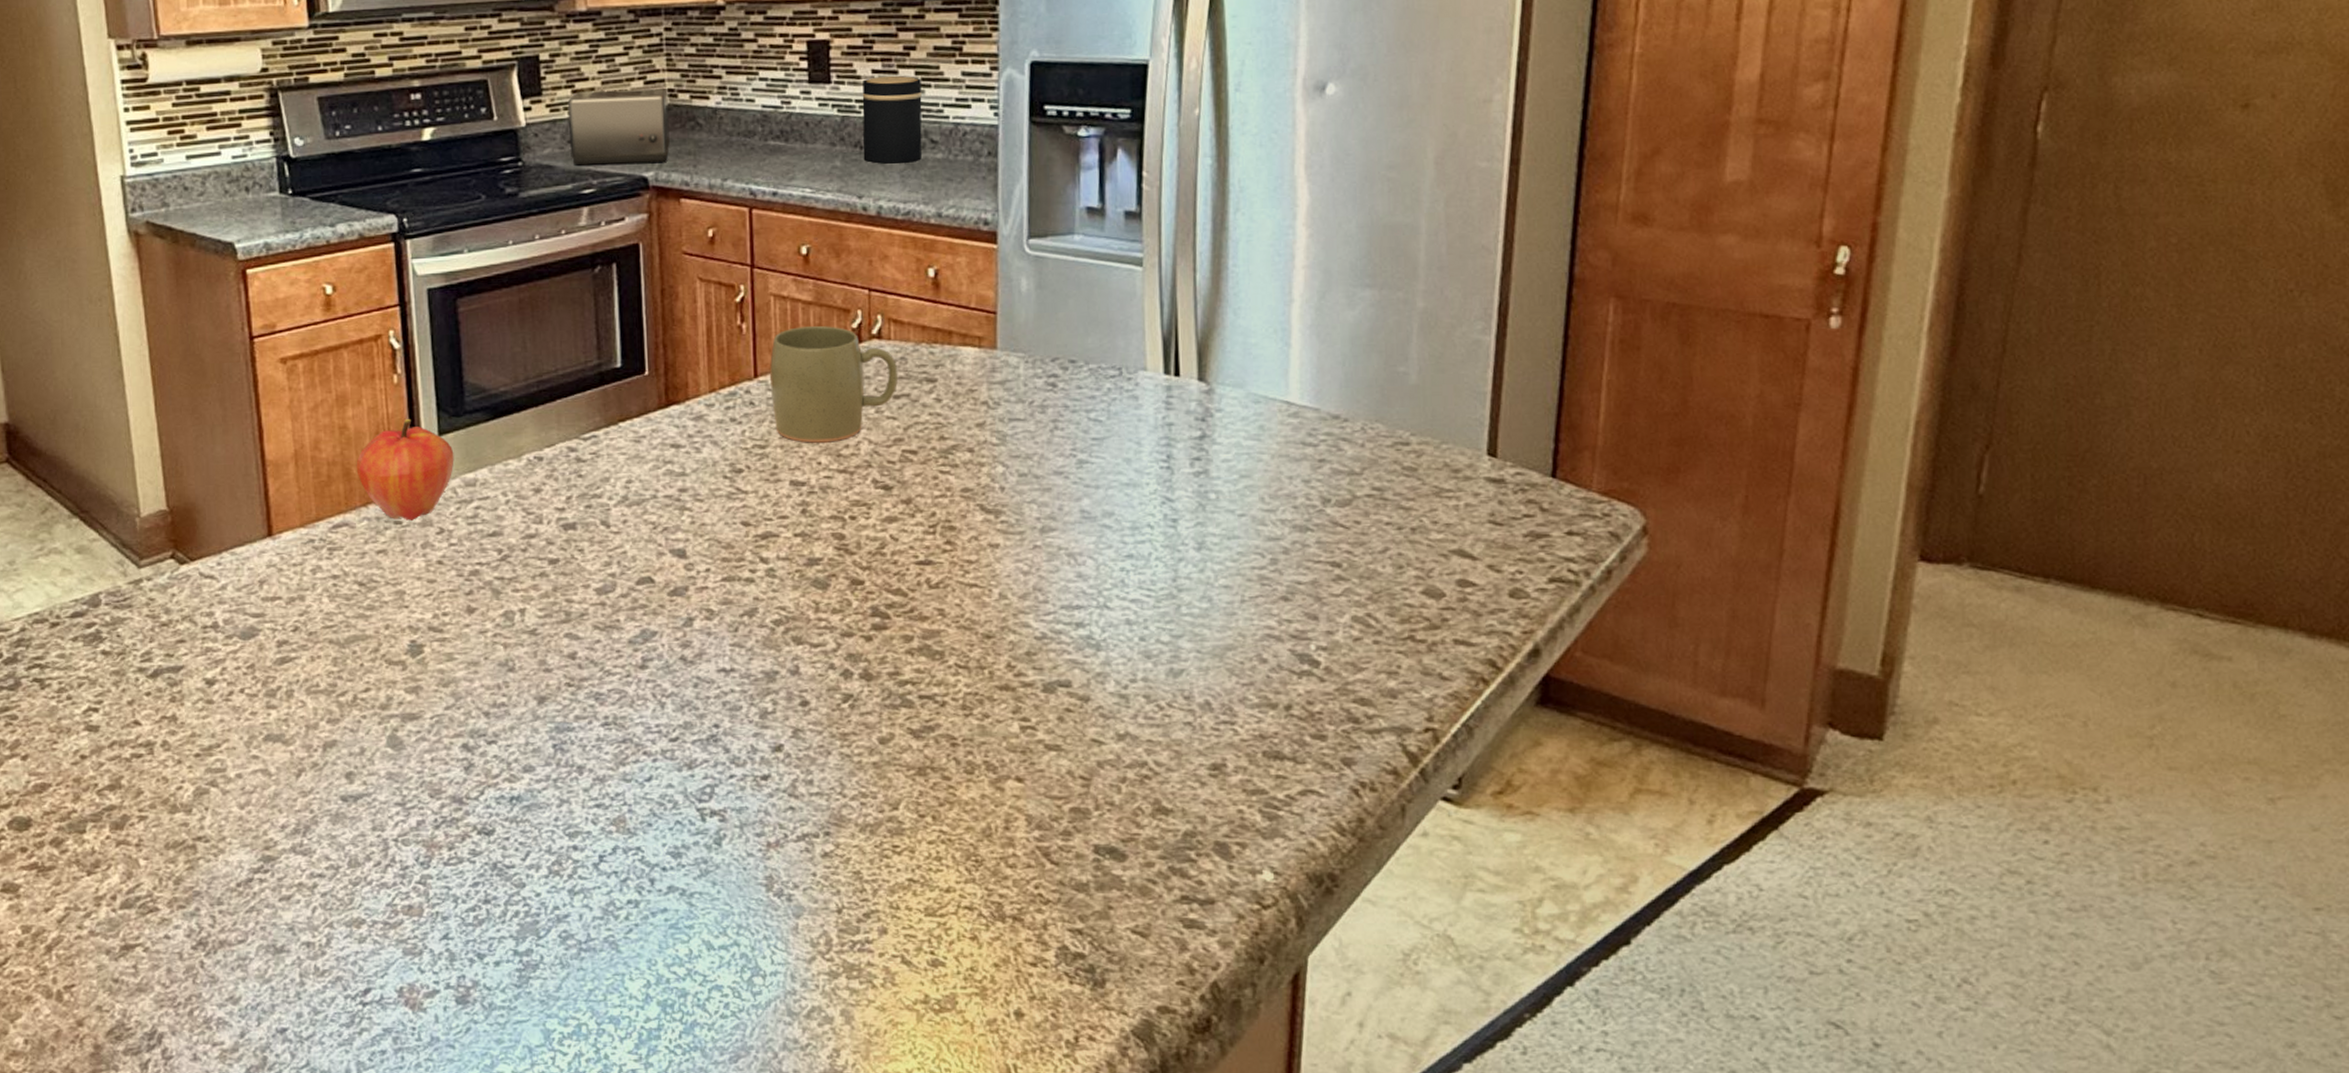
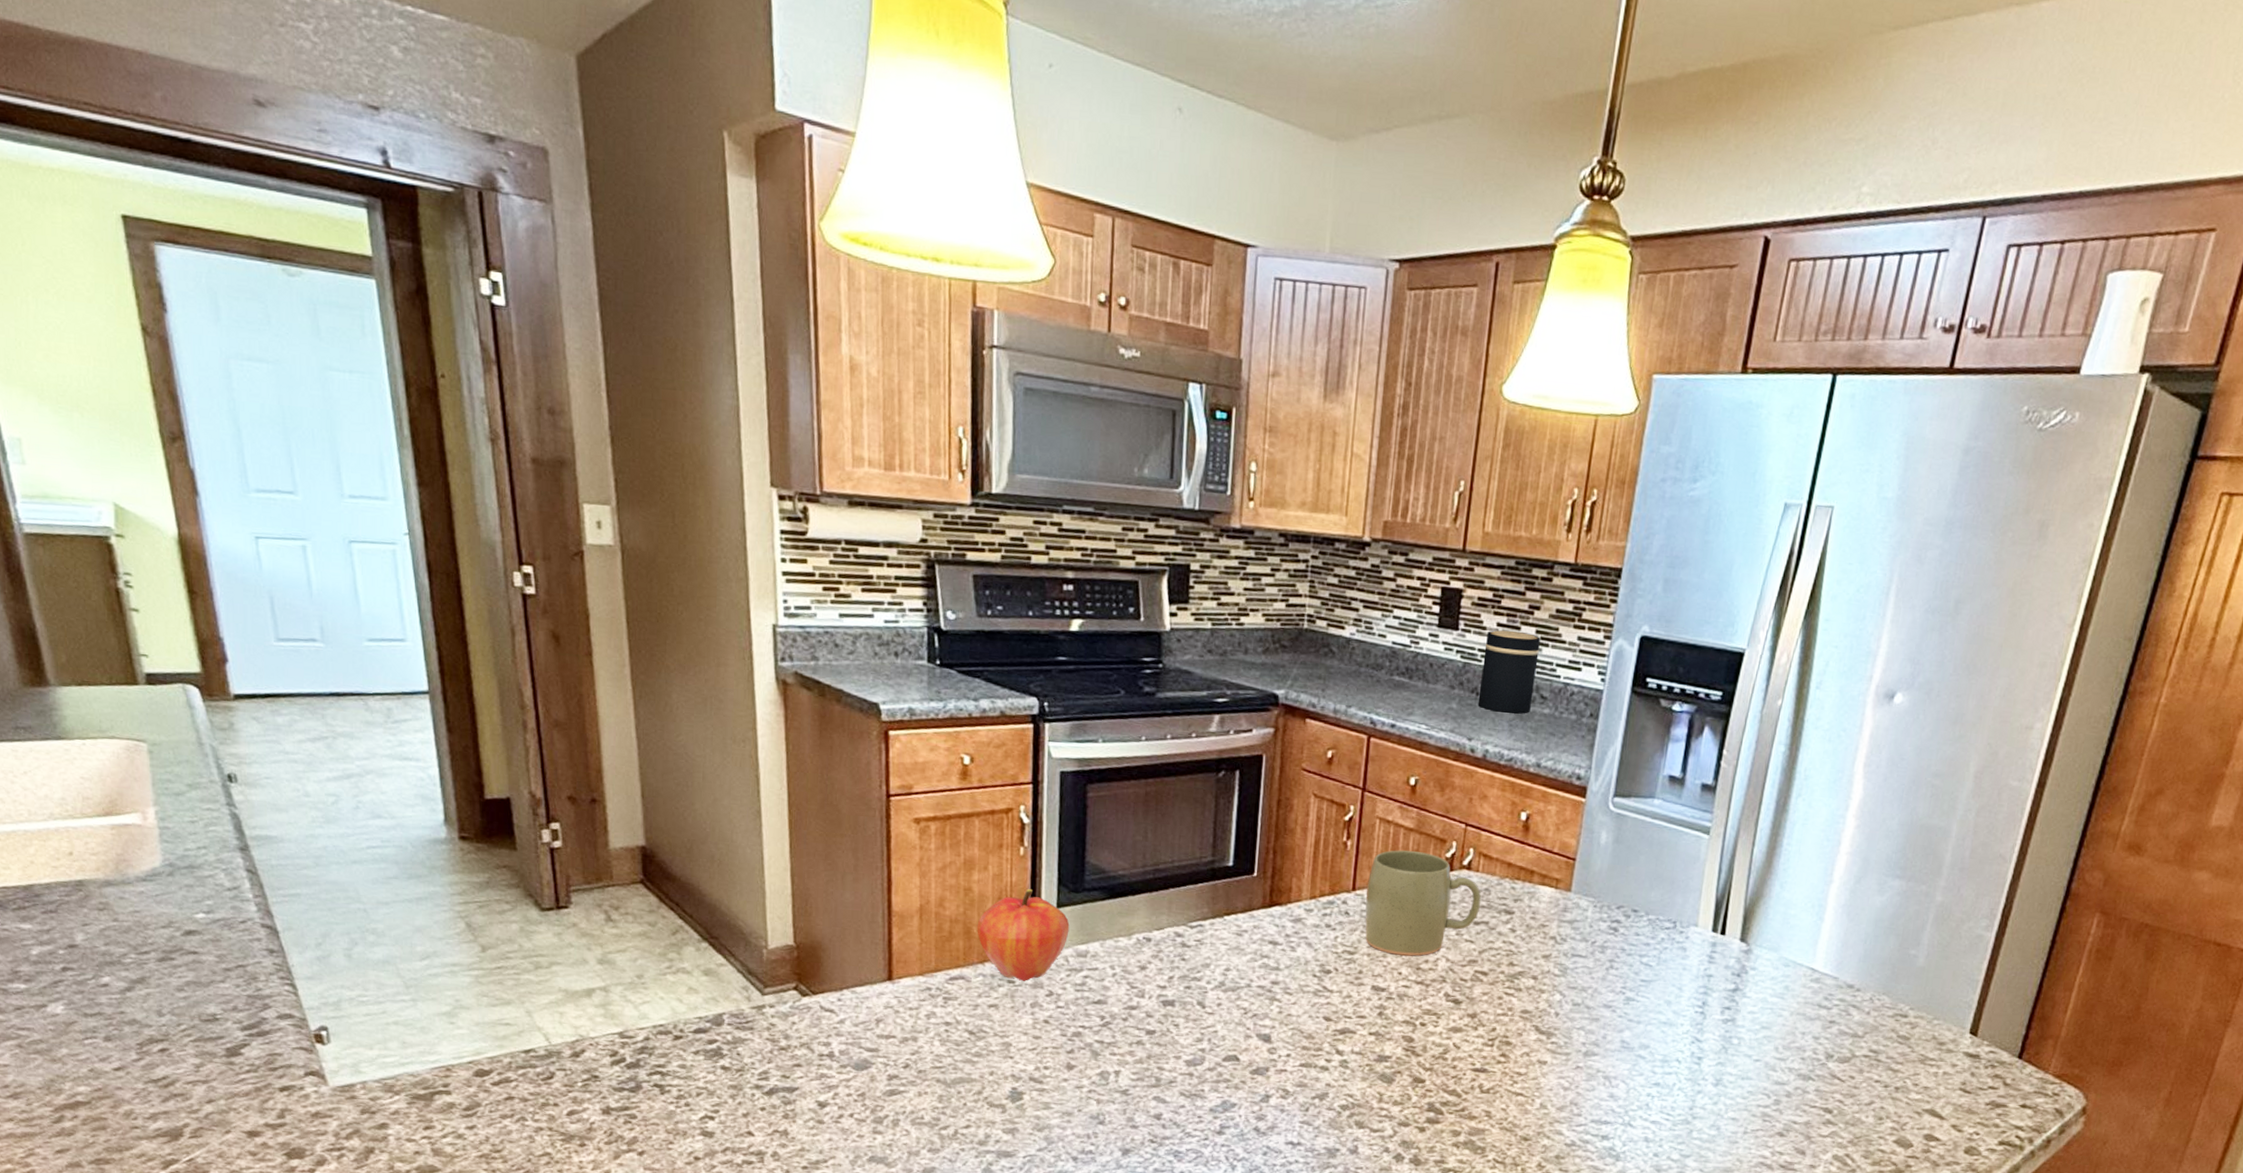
toaster: present [567,89,674,166] -> none [1209,605,1311,683]

